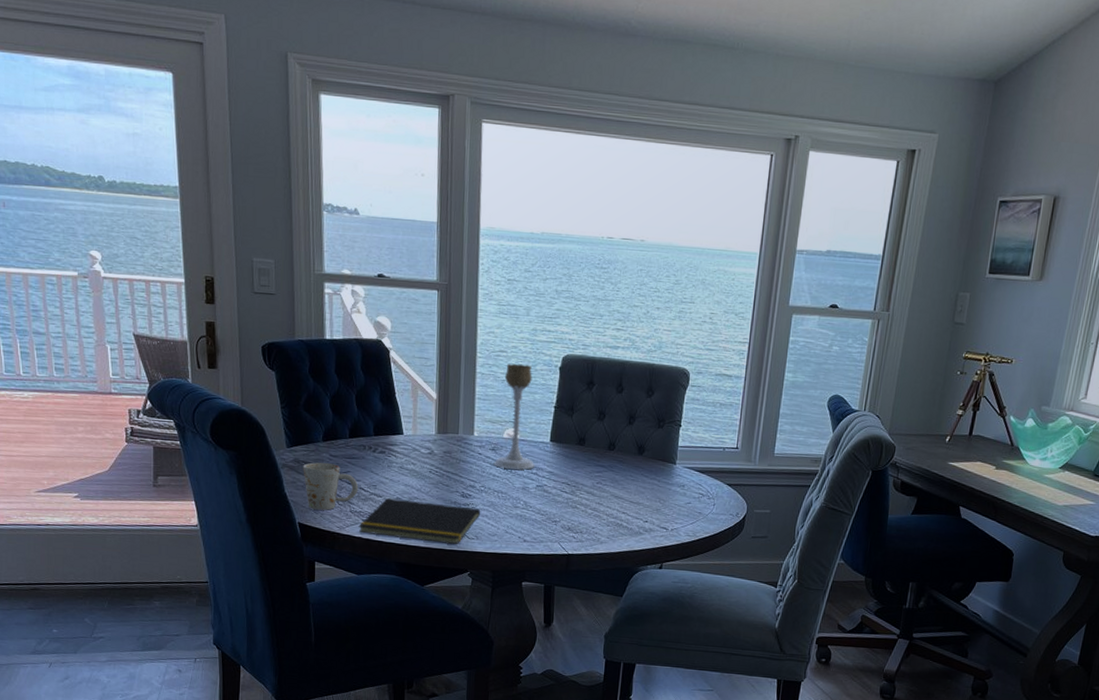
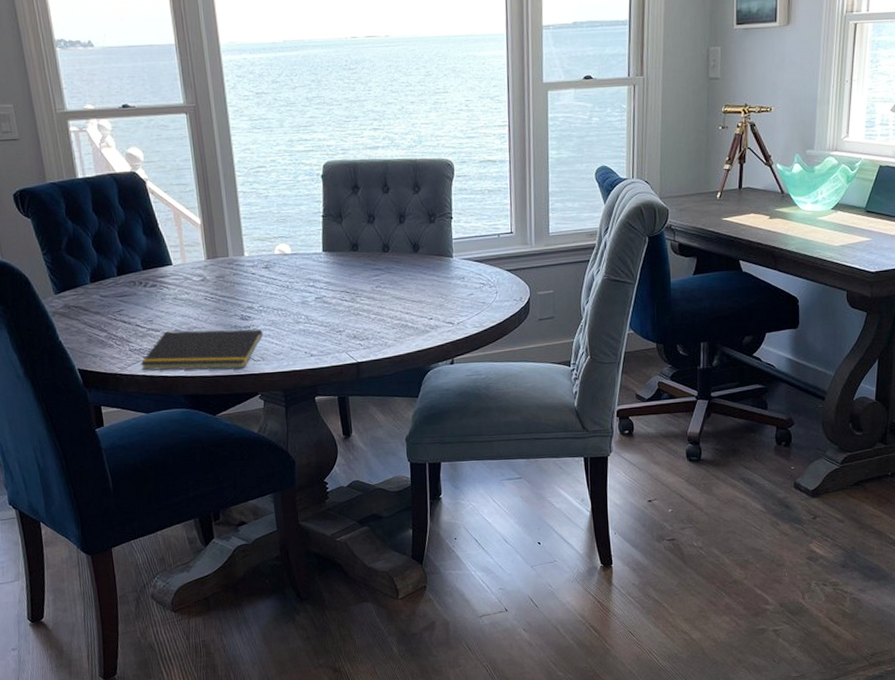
mug: present [303,462,359,511] -> none [74,304,135,354]
candle holder: present [493,363,536,470] -> none [267,177,312,285]

